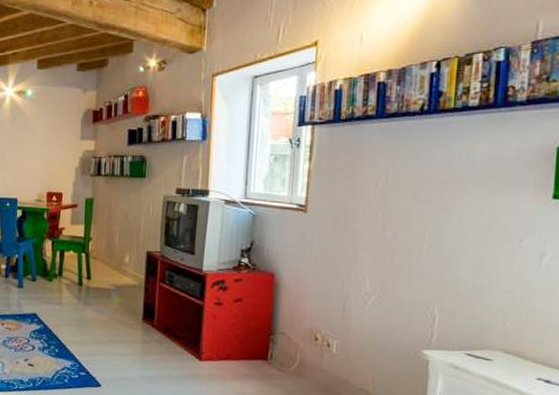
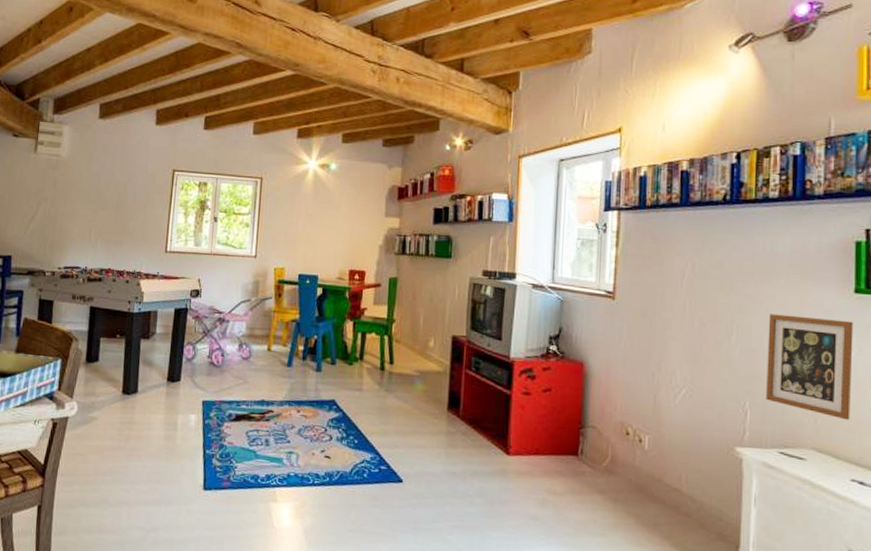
picture frame: none [455,222,550,323] -> present [766,314,854,421]

